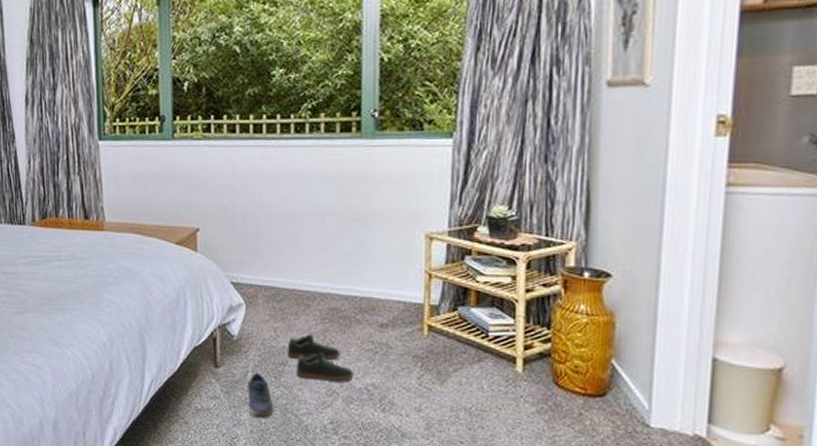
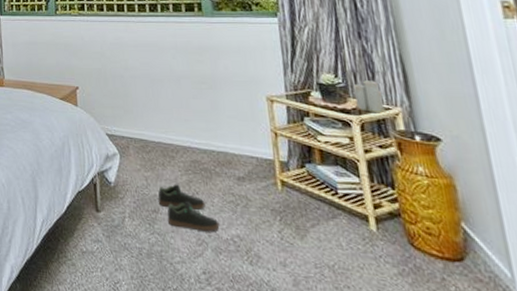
shoe: present [248,373,274,418] -> none [125,219,151,265]
candle: none [525,209,559,249] -> present [353,78,387,113]

